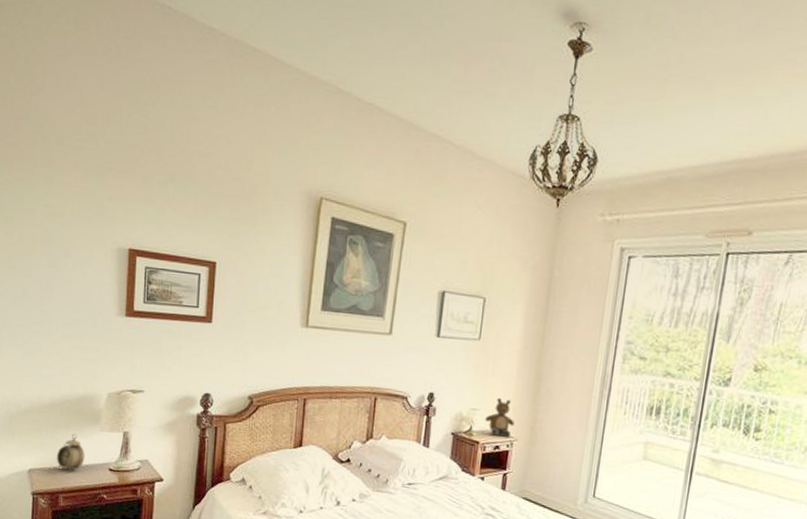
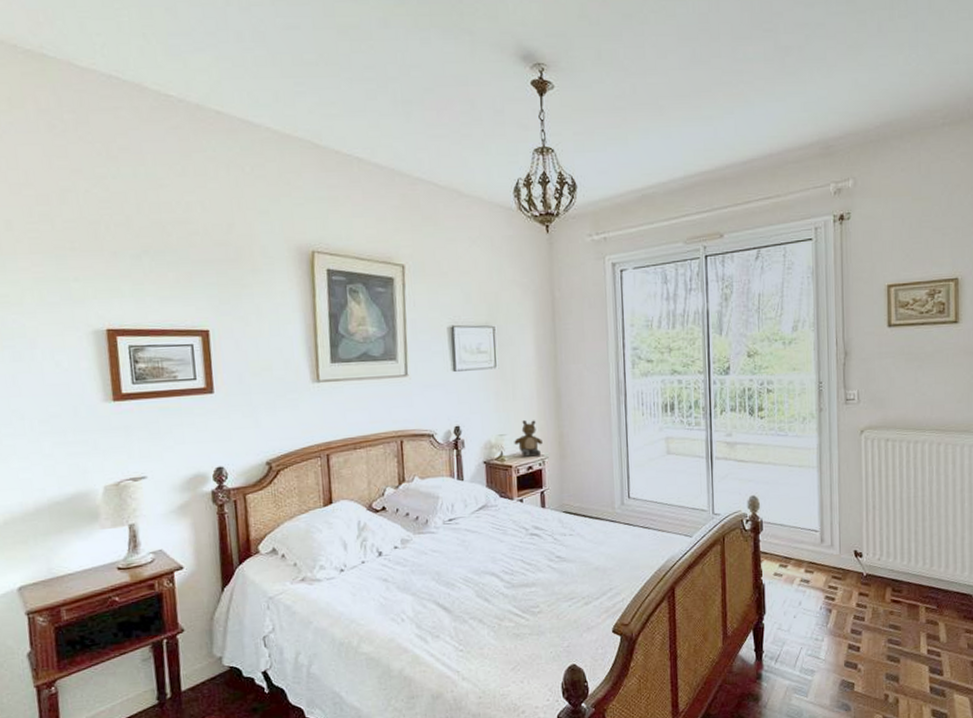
alarm clock: present [56,433,85,472] -> none [50,537,87,581]

